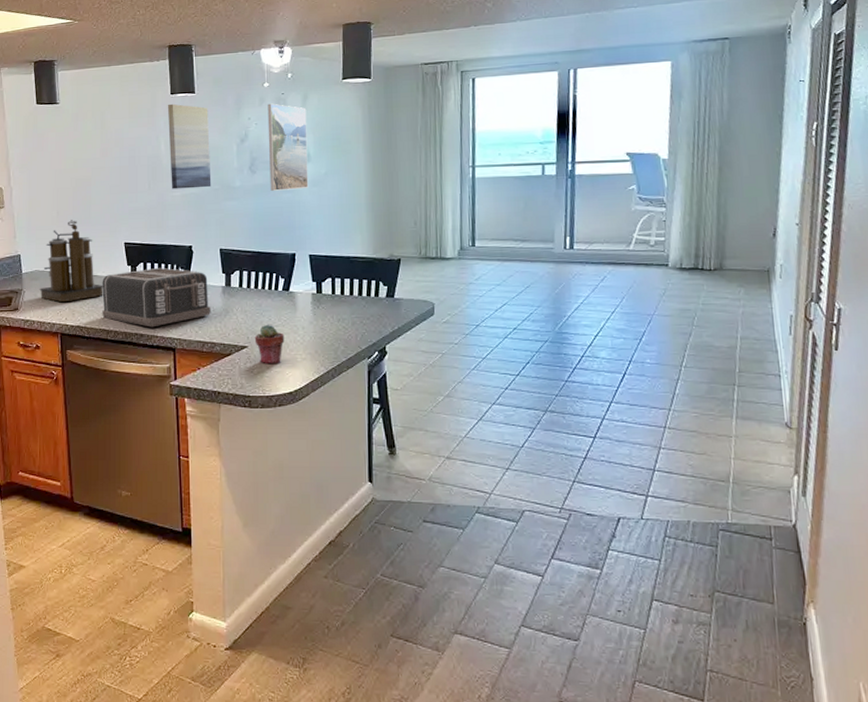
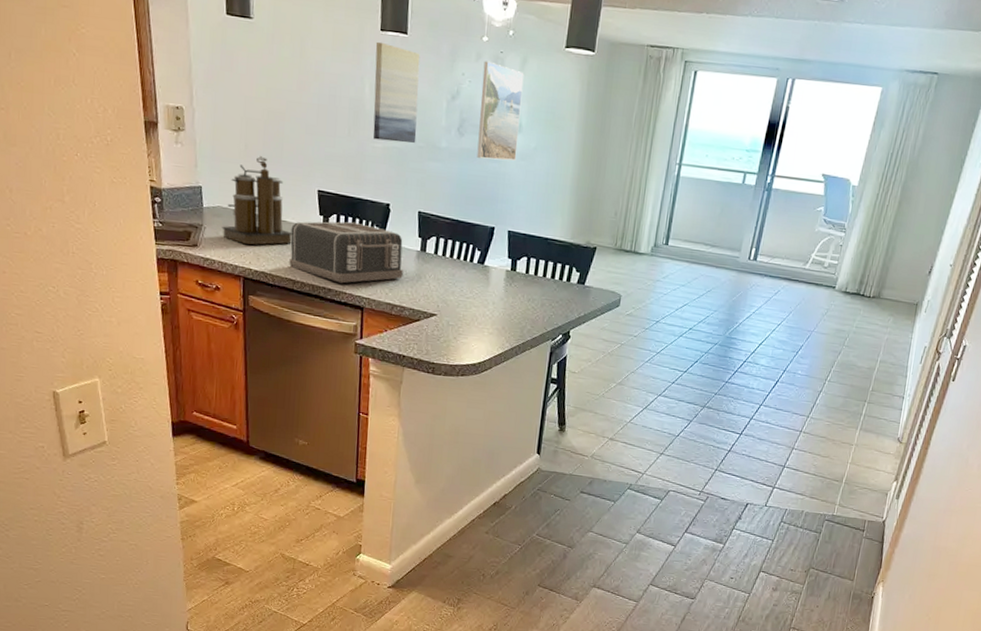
potted succulent: present [254,324,285,365] -> none [444,294,475,335]

